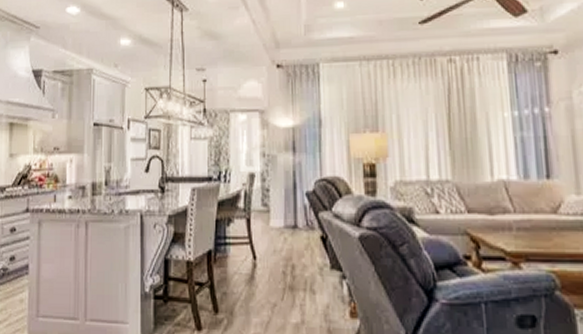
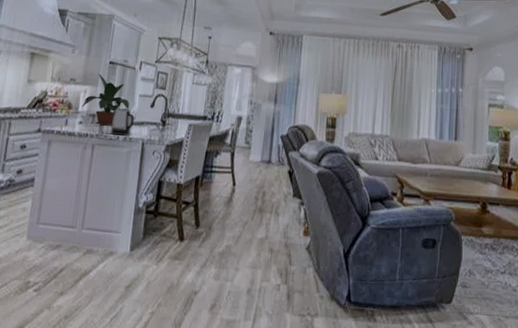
potted plant: none [69,138,122,198] -> present [82,73,130,126]
kettle: none [104,175,129,208] -> present [111,107,135,136]

